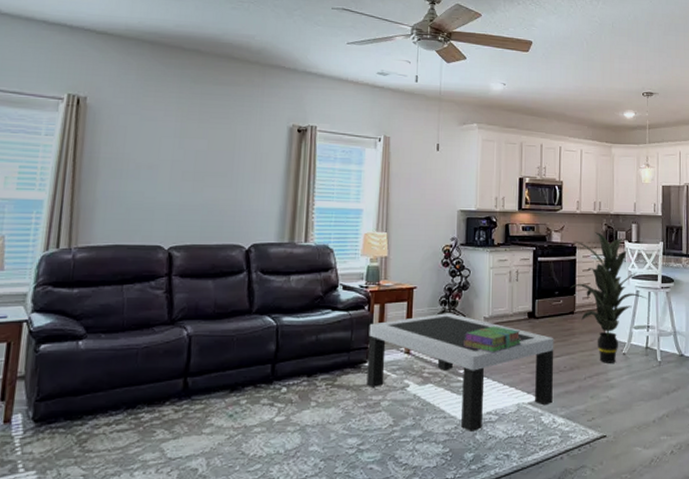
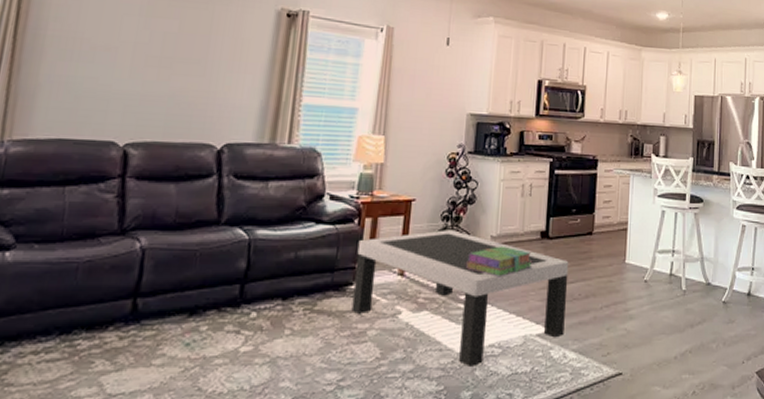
indoor plant: present [570,232,647,363] -> none [589,144,673,291]

